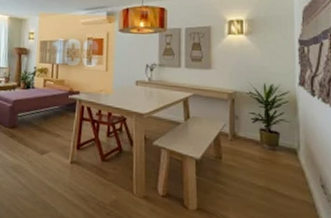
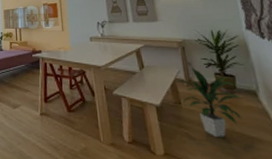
indoor plant: none [222,120,282,194] -> present [178,66,242,137]

